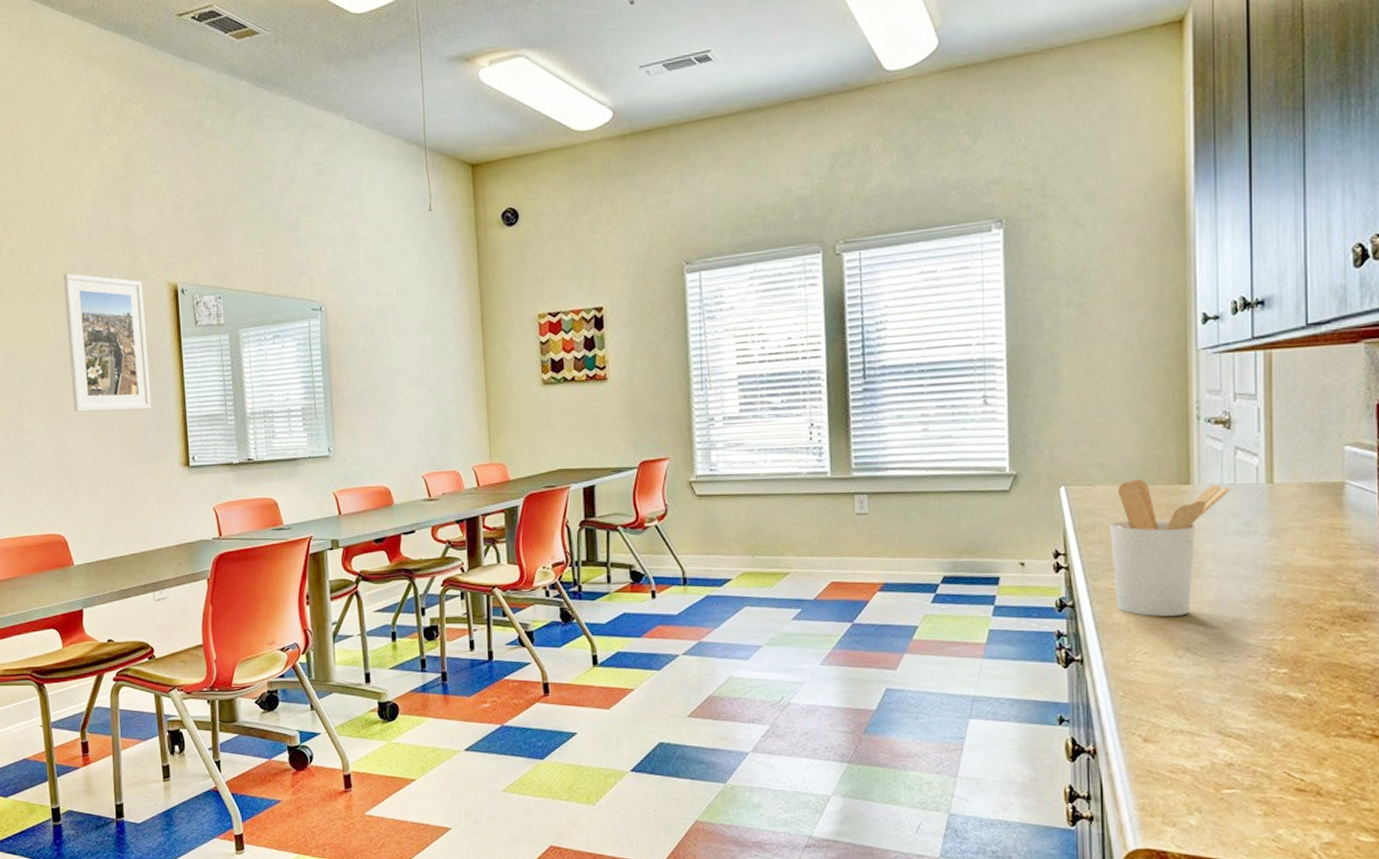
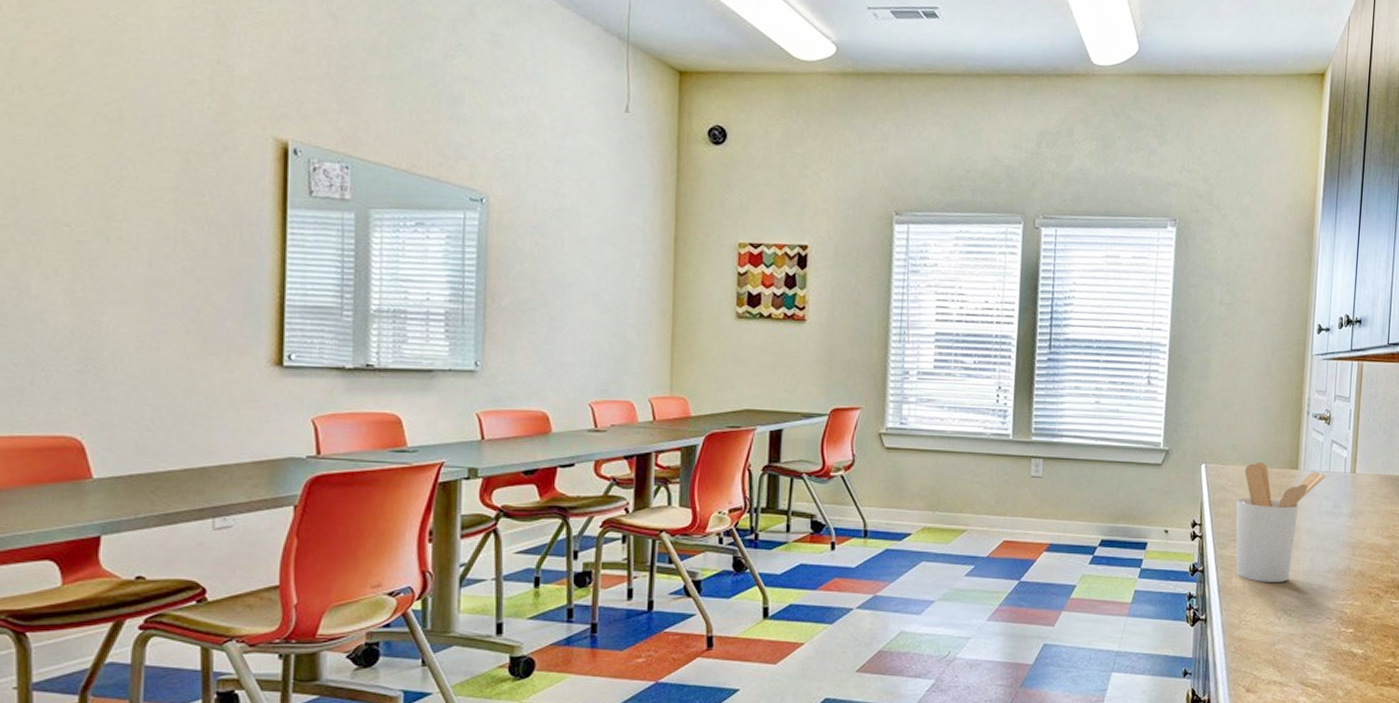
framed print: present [62,273,152,412] -> none [113,102,237,290]

